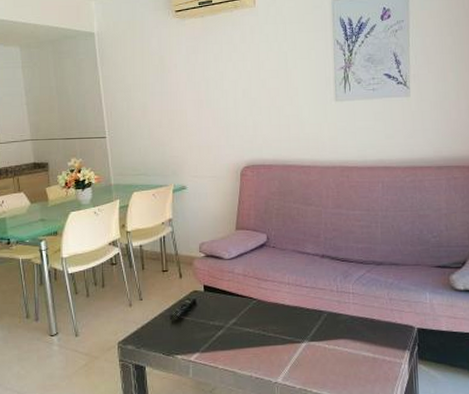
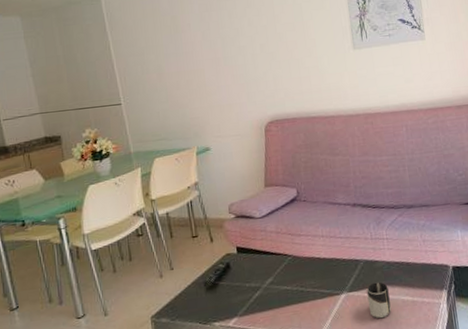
cup: none [328,335,351,371] -> present [366,282,391,319]

